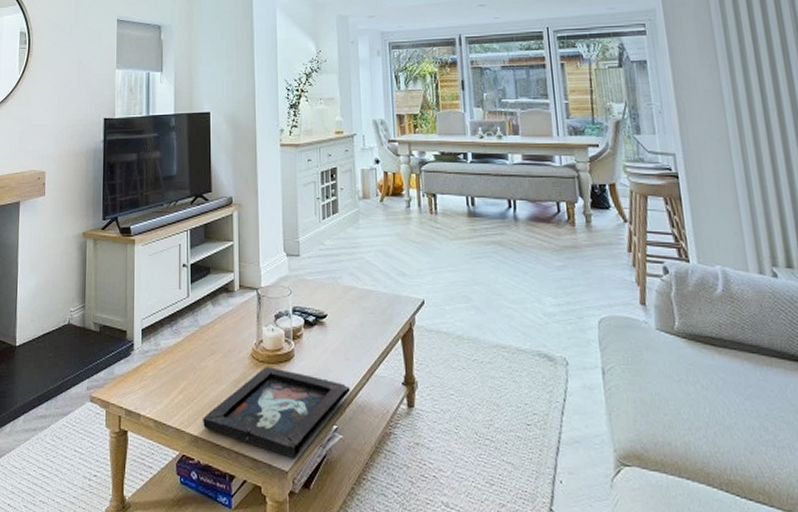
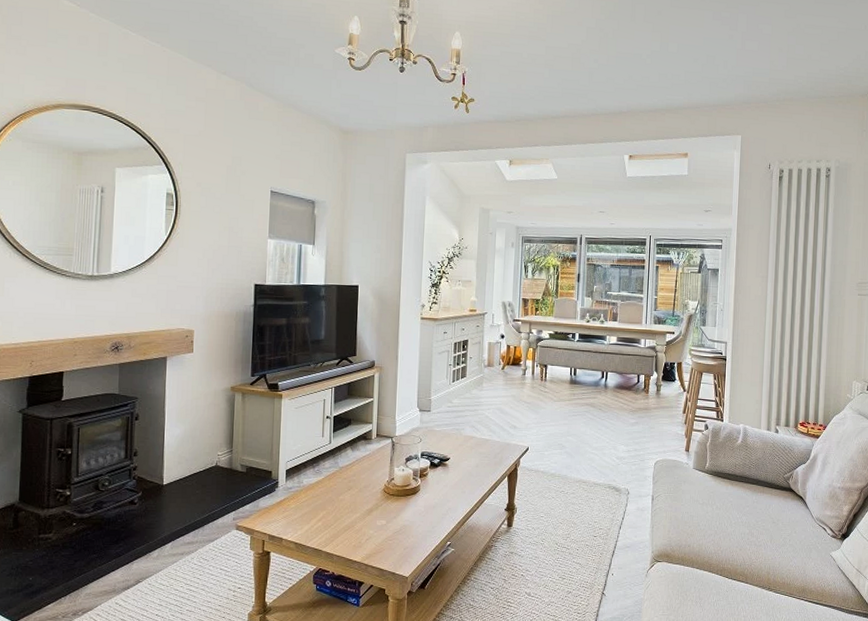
decorative tray: present [203,367,350,458] -> none [338,499,464,567]

